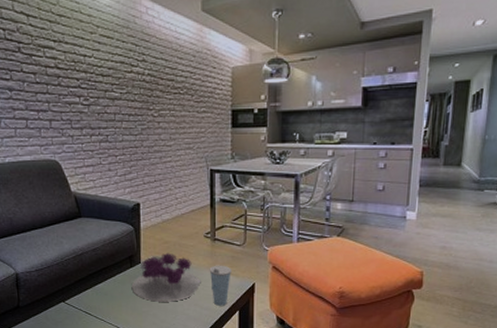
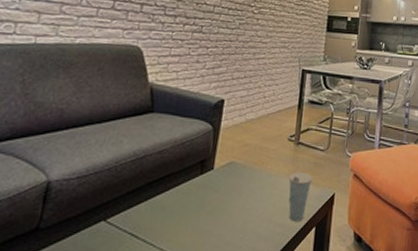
flower: present [131,252,201,302] -> none [197,157,279,218]

